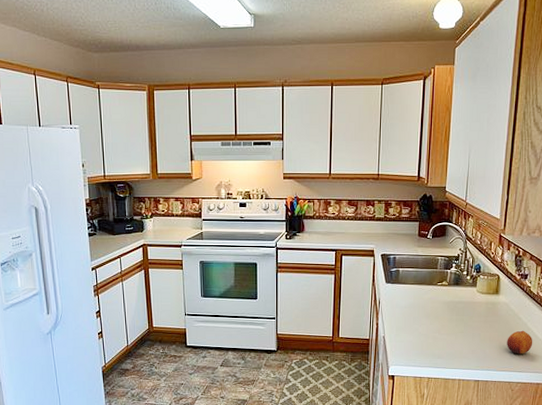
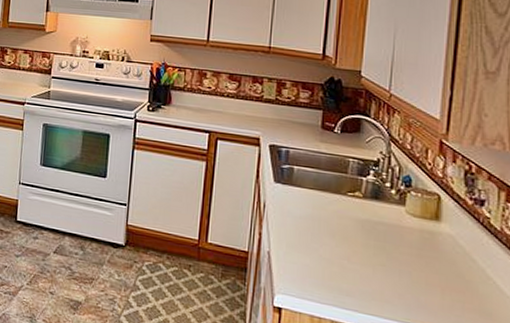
fruit: present [507,330,533,355] -> none [453,278,496,314]

